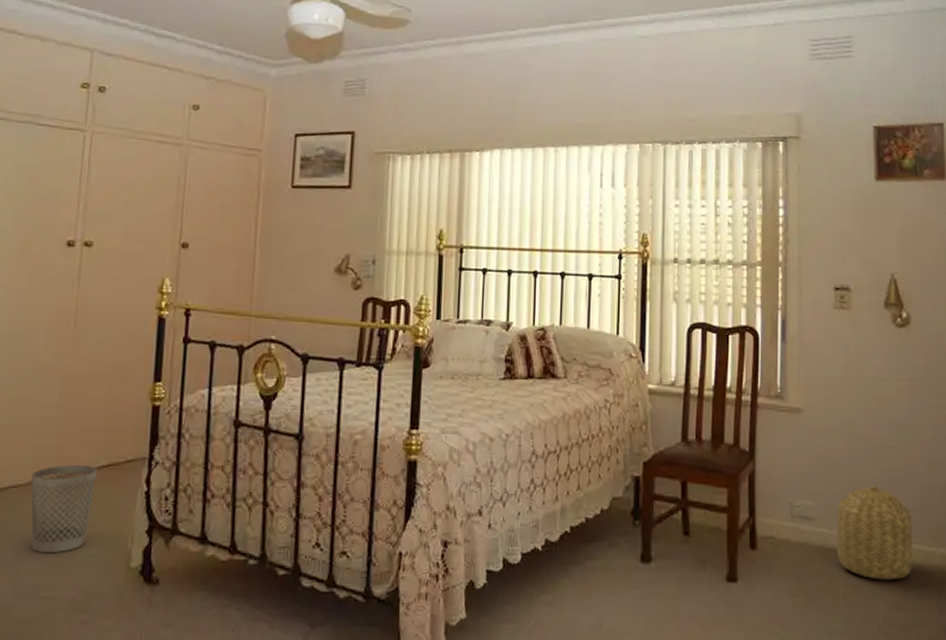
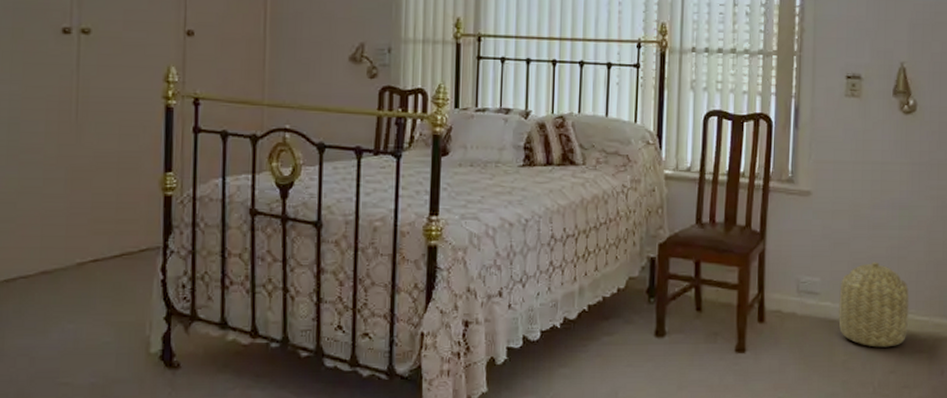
wastebasket: present [31,464,98,554] -> none [40,254,110,342]

